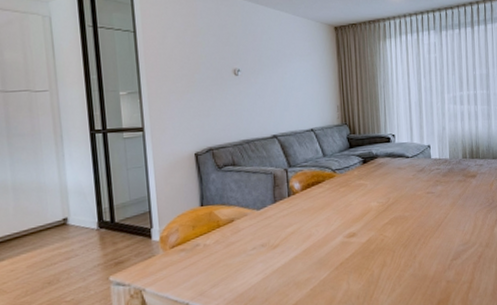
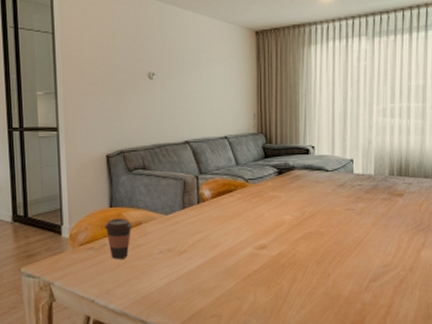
coffee cup: none [196,216,225,259] -> present [105,218,132,259]

